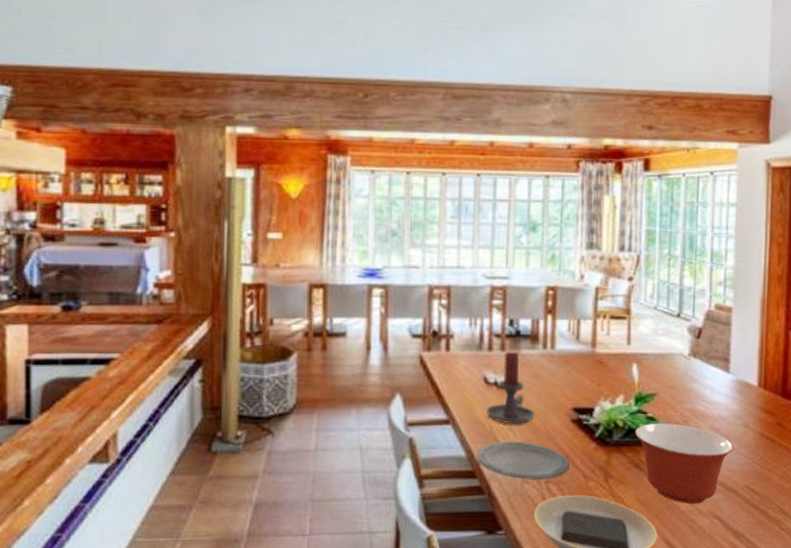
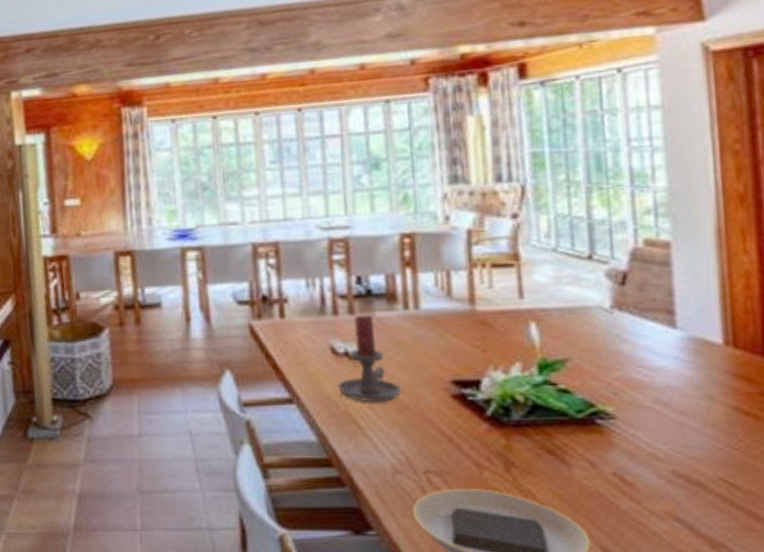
plate: present [477,440,570,480] -> none [331,422,455,469]
mixing bowl: present [635,423,733,504] -> none [542,397,694,501]

